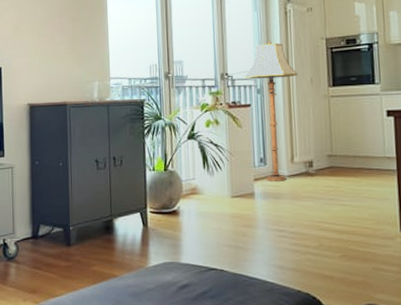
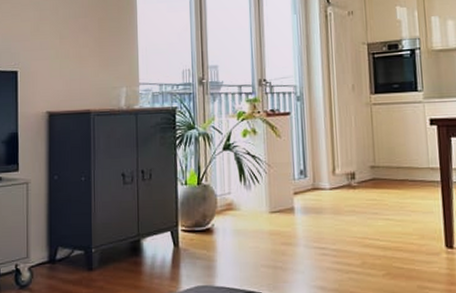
floor lamp: present [244,40,298,182] -> none [283,45,339,195]

